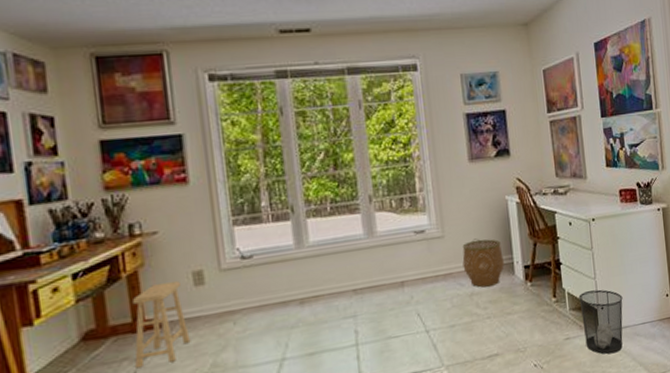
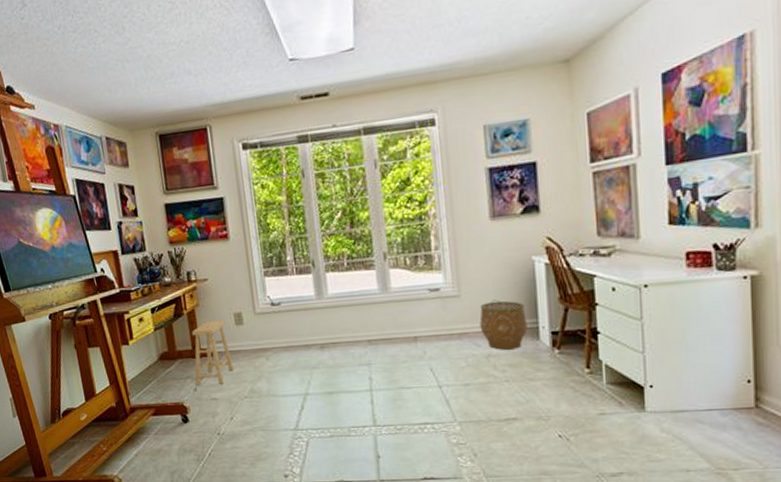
waste bin: present [579,289,623,355] -> none [620,365,681,438]

